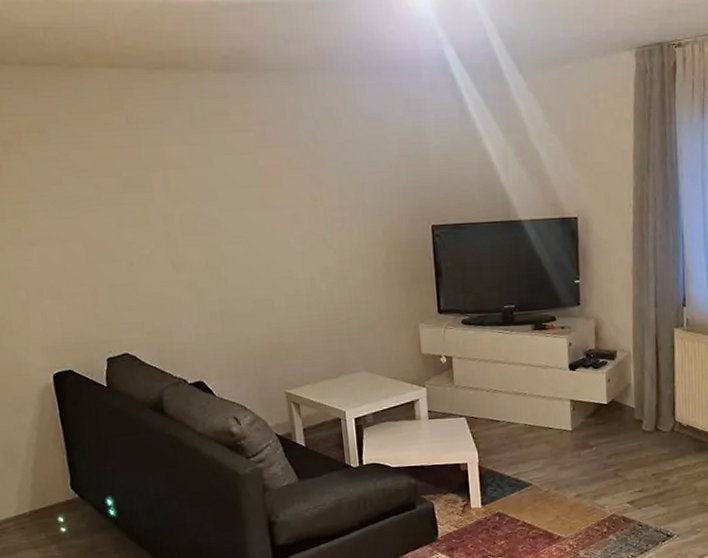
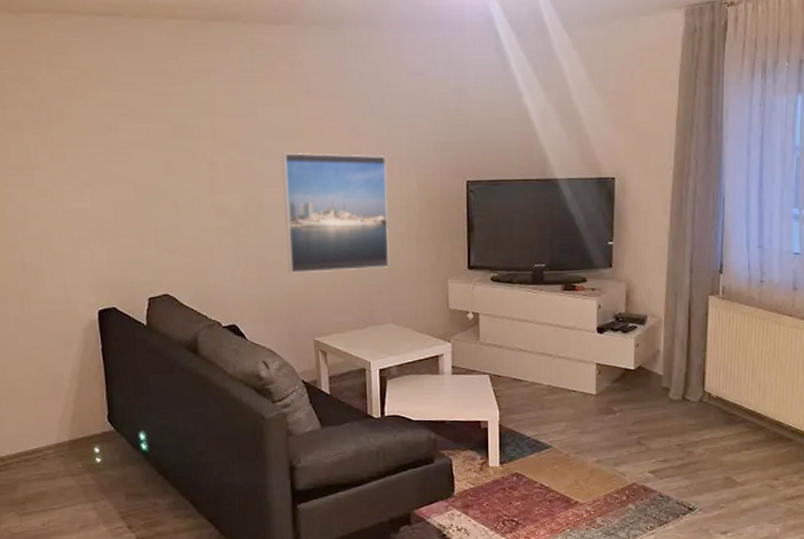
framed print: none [239,202,359,327] -> present [281,153,390,274]

